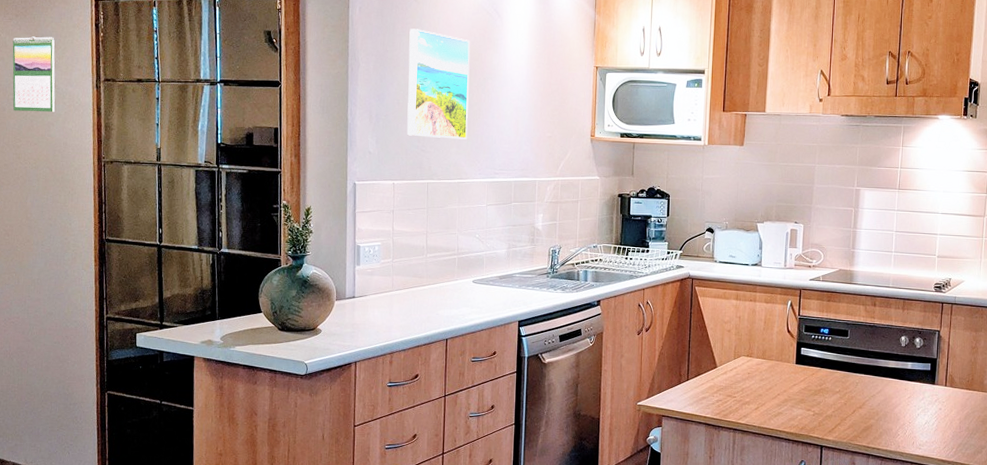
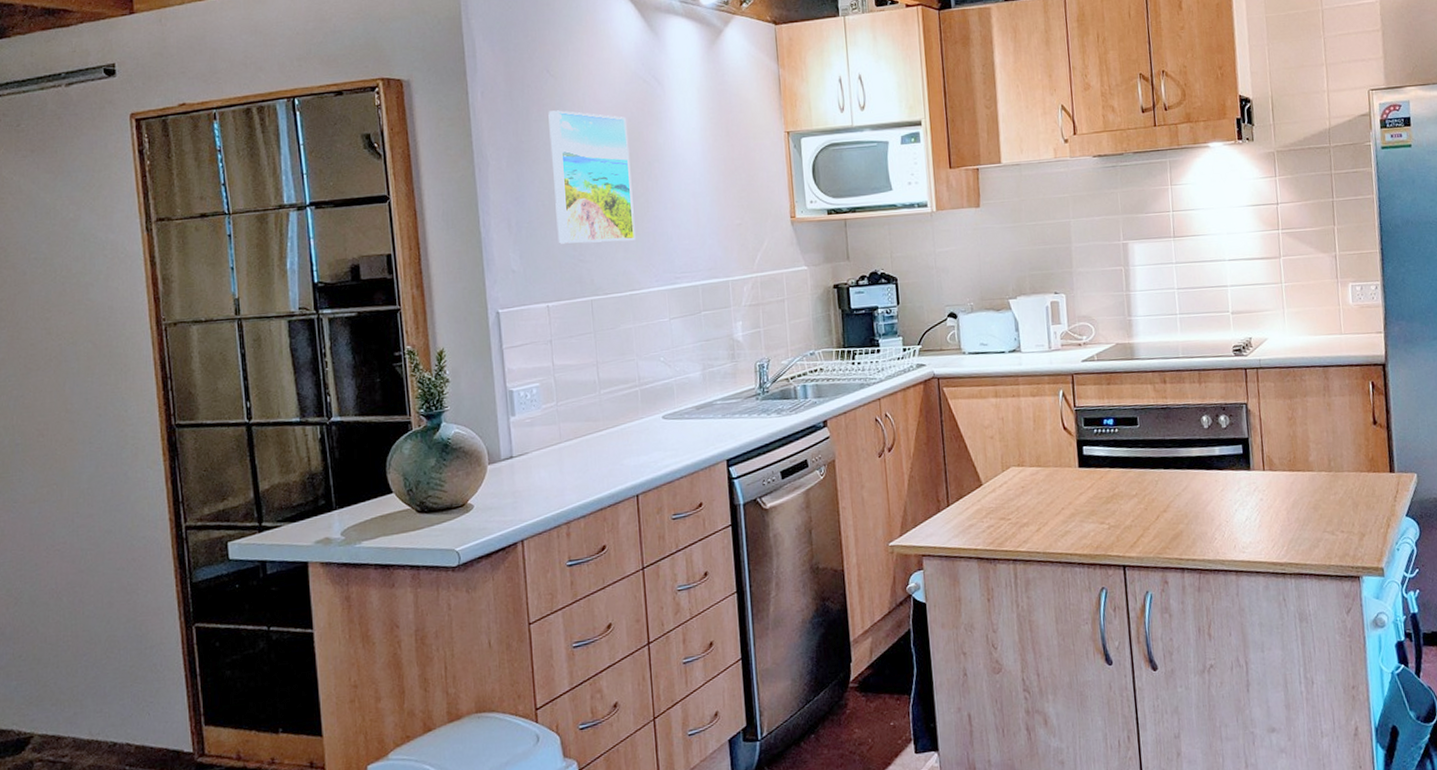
calendar: present [12,36,55,113] -> none [29,173,93,274]

